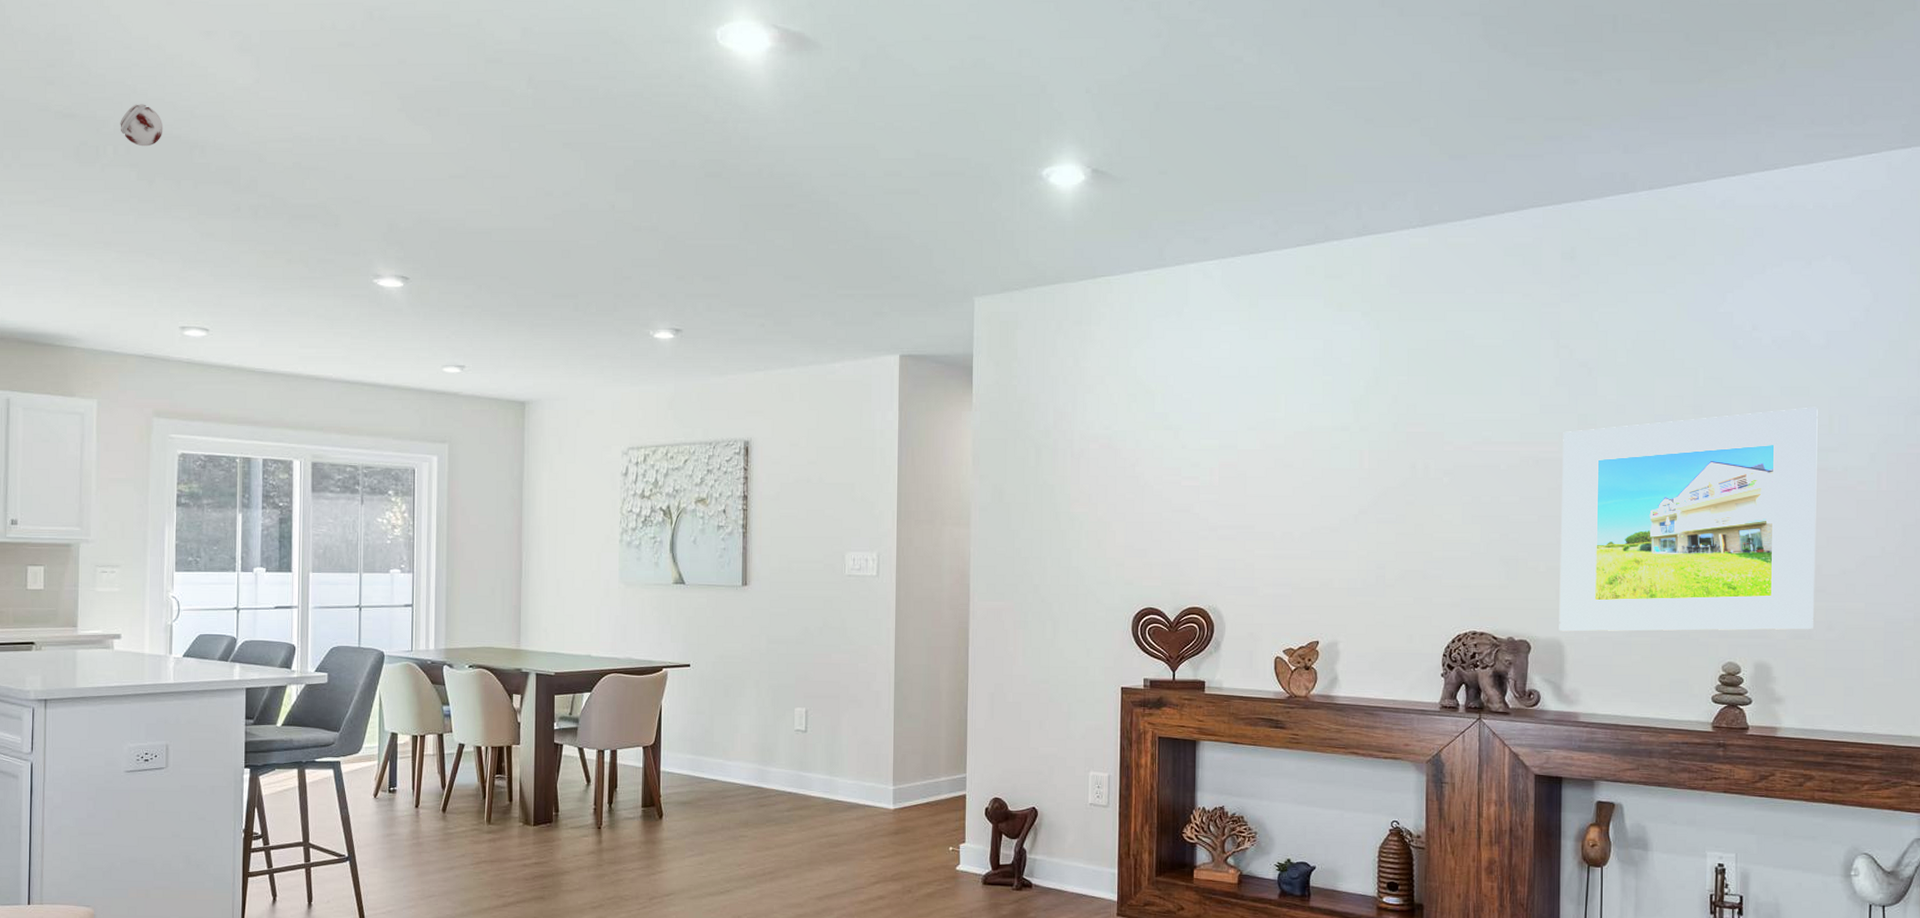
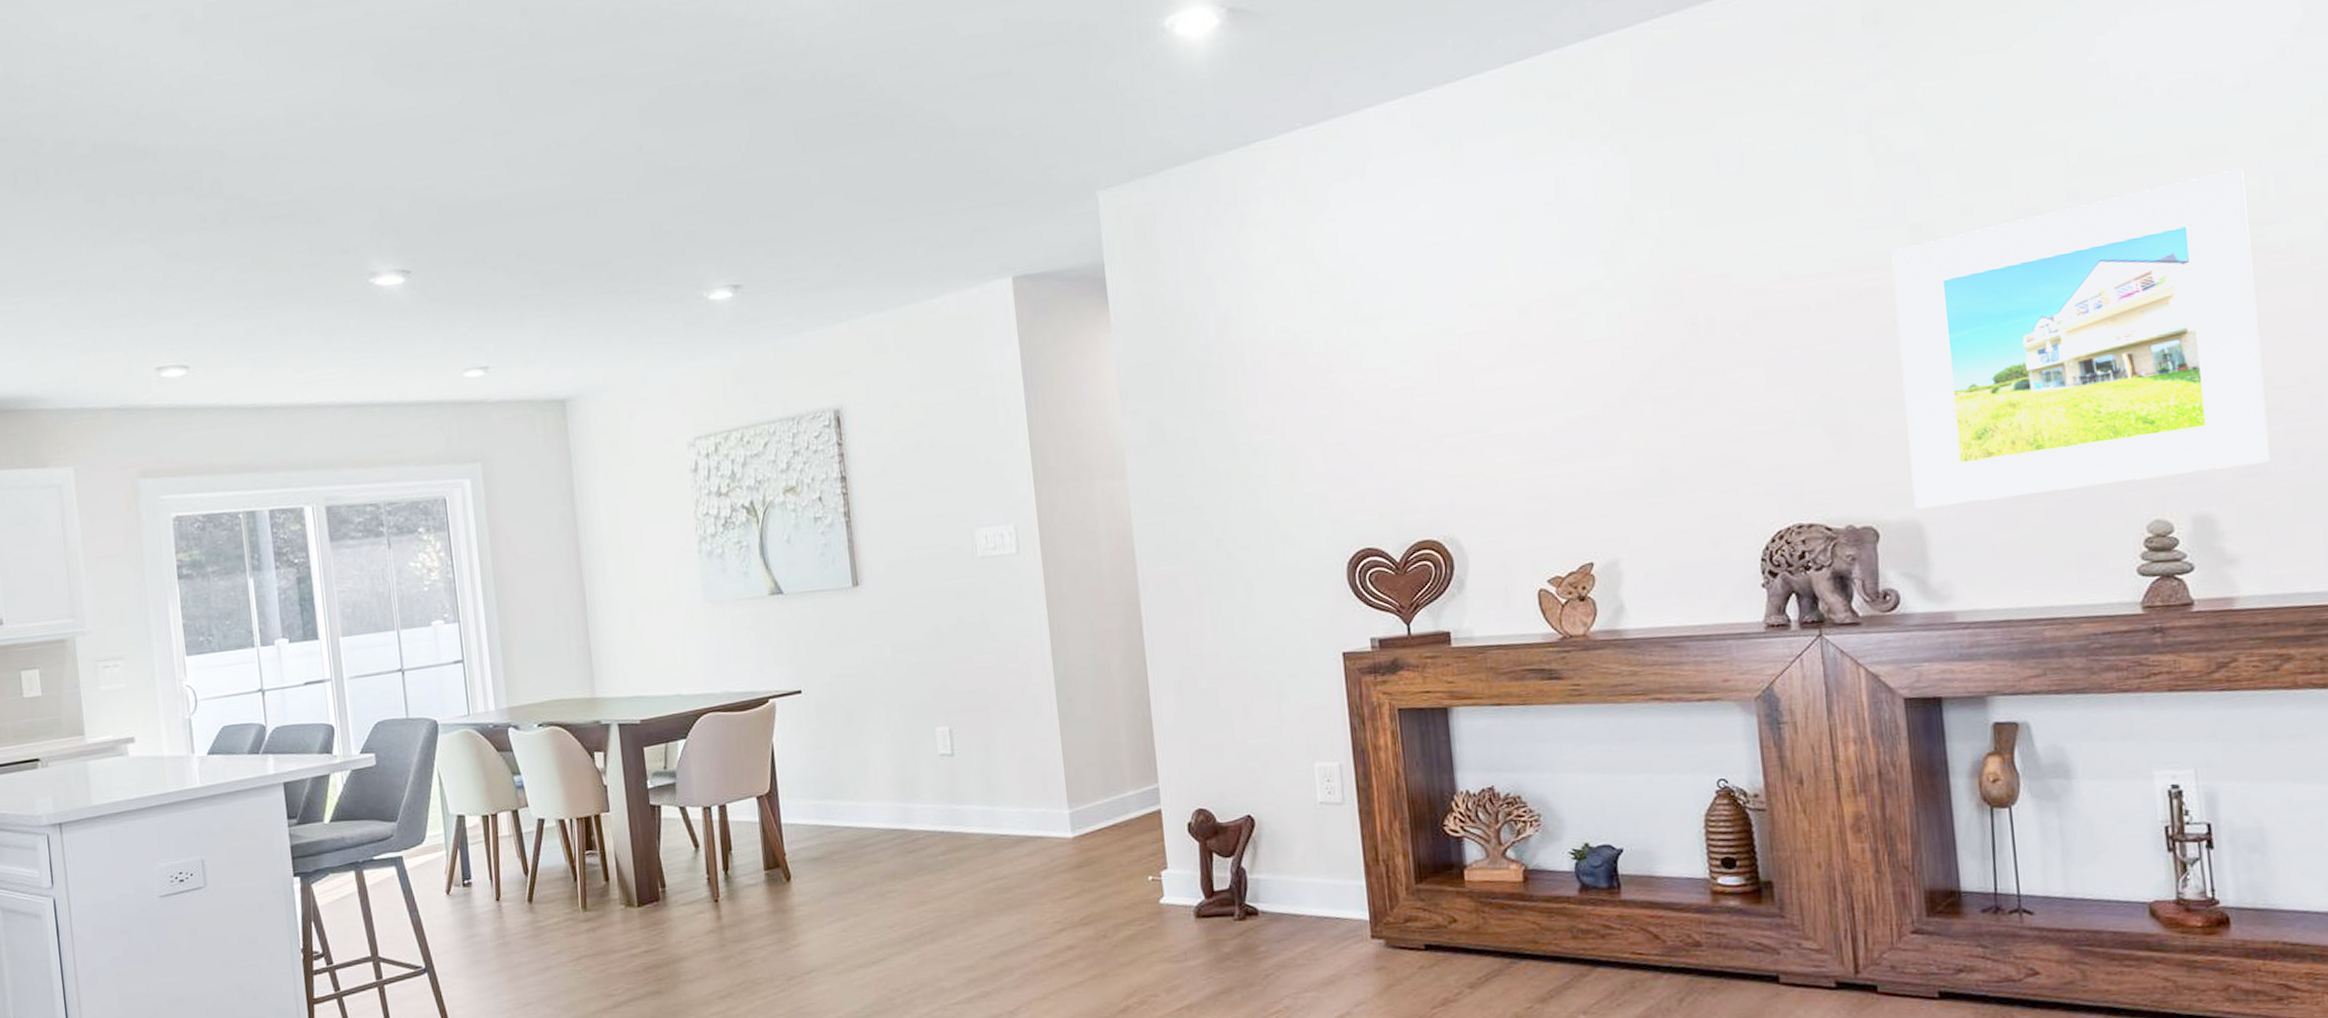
smoke detector: present [120,104,163,147] -> none [58,112,108,163]

